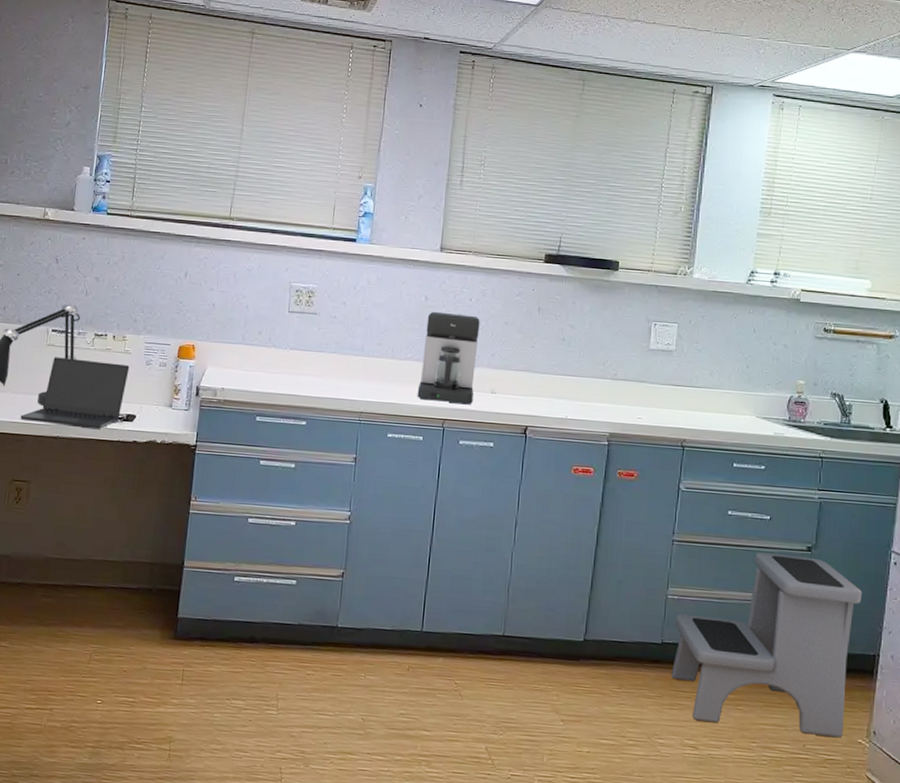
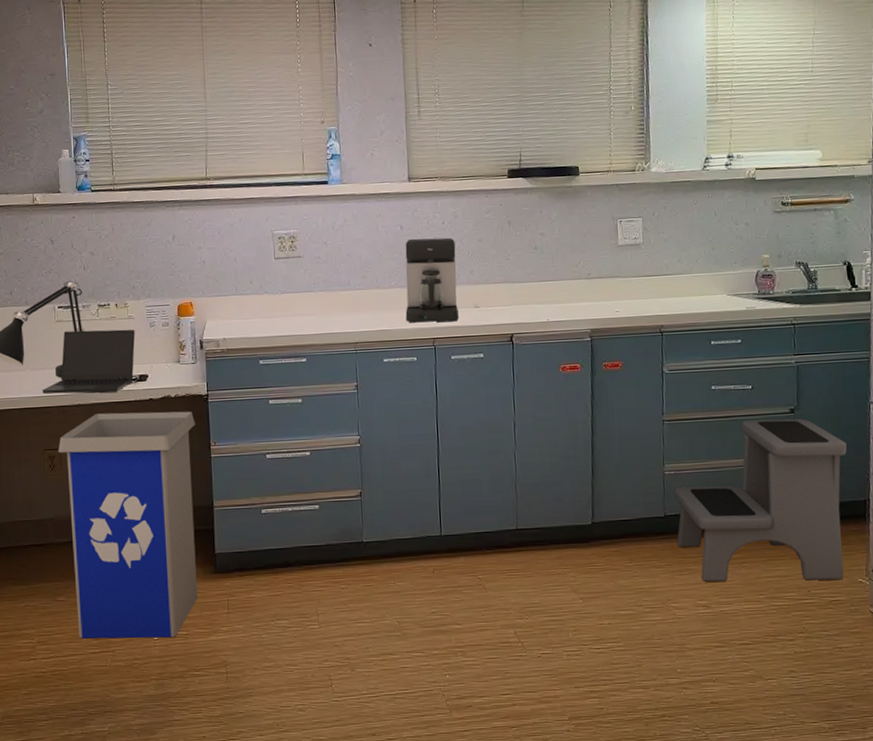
recycling bin: none [16,449,178,703] -> present [58,411,198,639]

